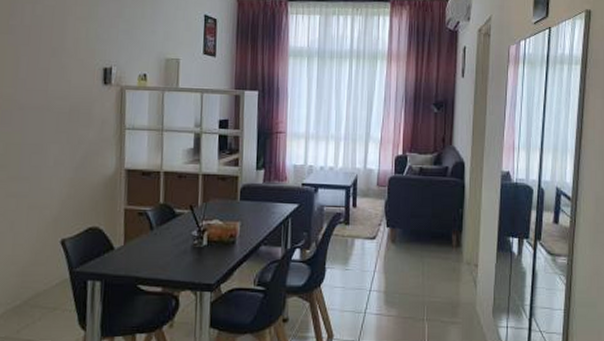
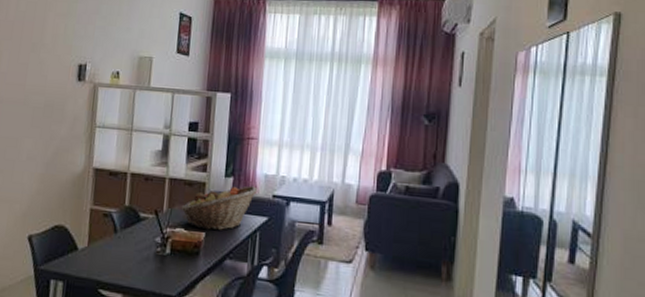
fruit basket: none [215,176,288,220] -> present [180,185,258,230]

